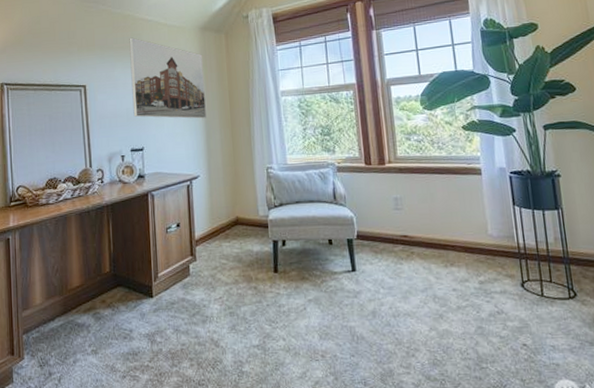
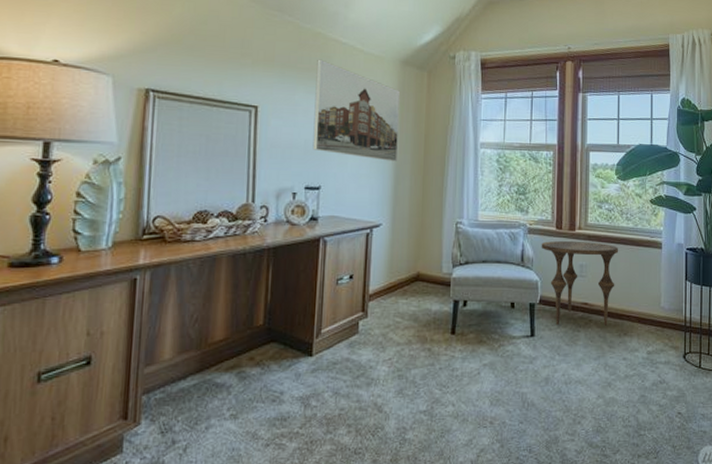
side table: none [351,174,435,259] -> present [541,241,619,326]

